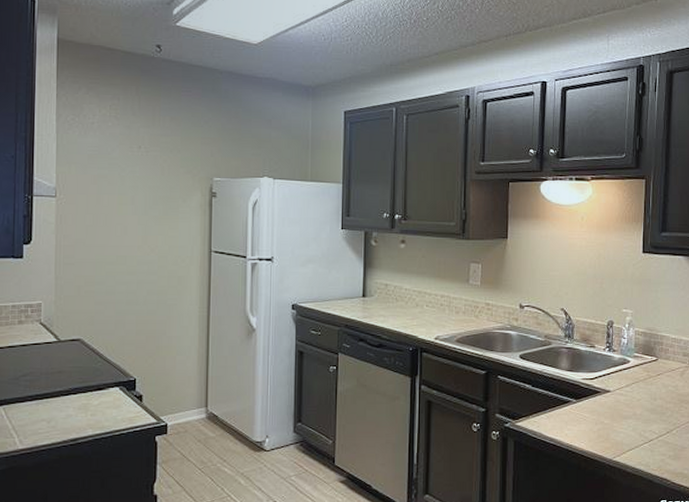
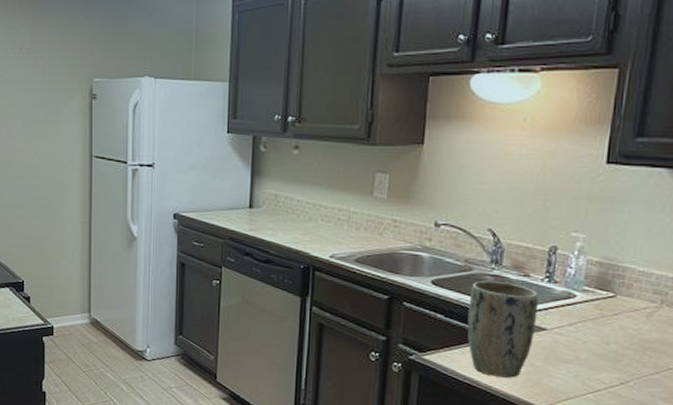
plant pot: none [550,352,602,436] -> present [467,280,539,378]

